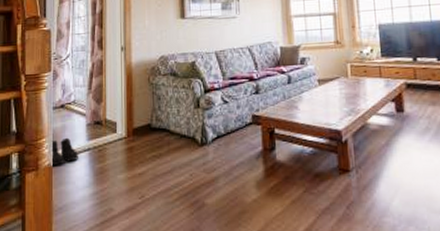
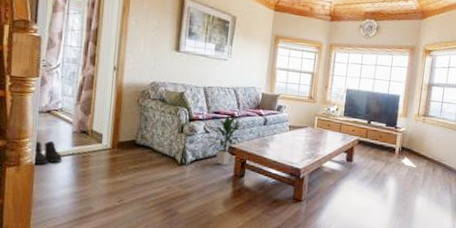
indoor plant: none [224,77,266,139] -> present [205,114,243,165]

